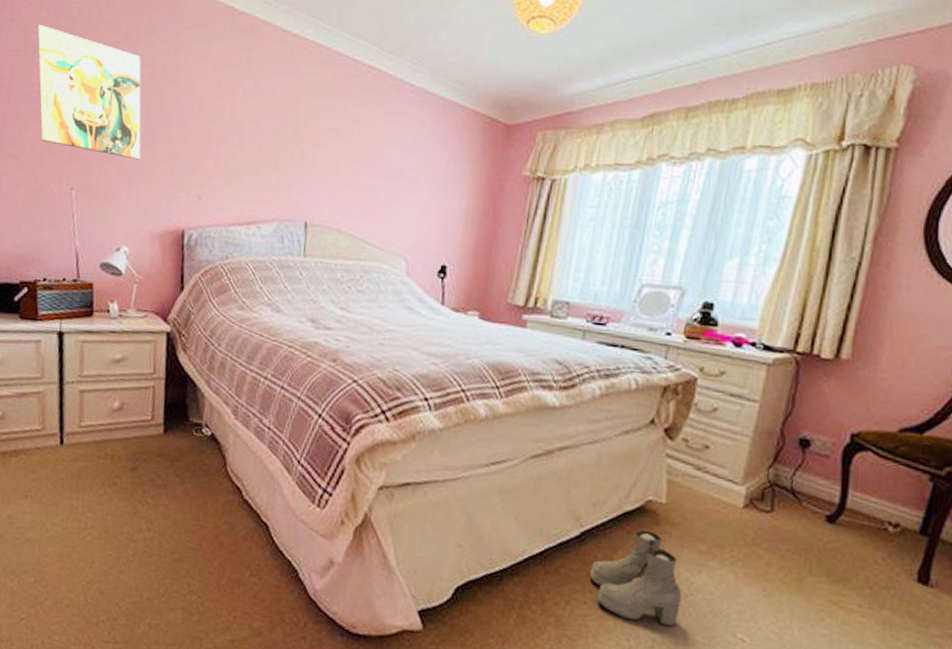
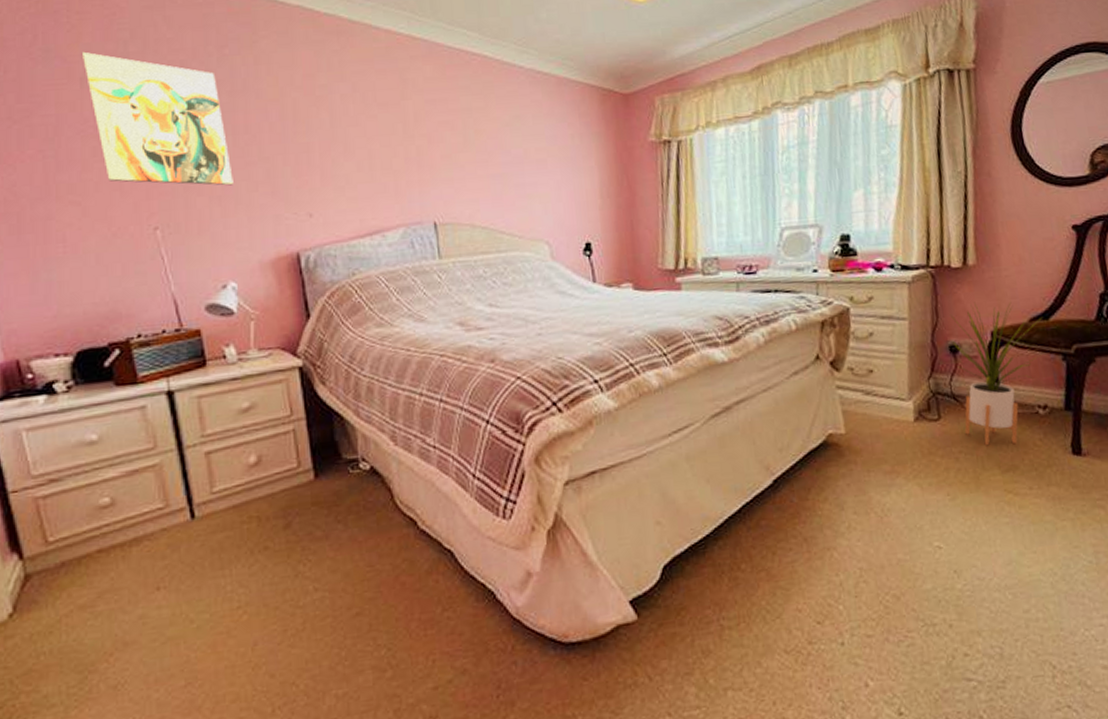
boots: present [589,530,682,627] -> none [789,463,879,556]
house plant: none [798,398,915,555] -> present [951,302,1042,446]

